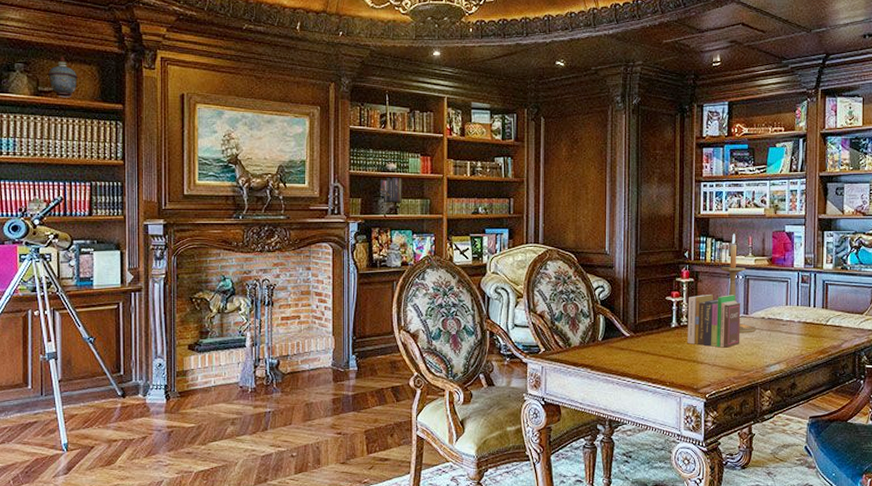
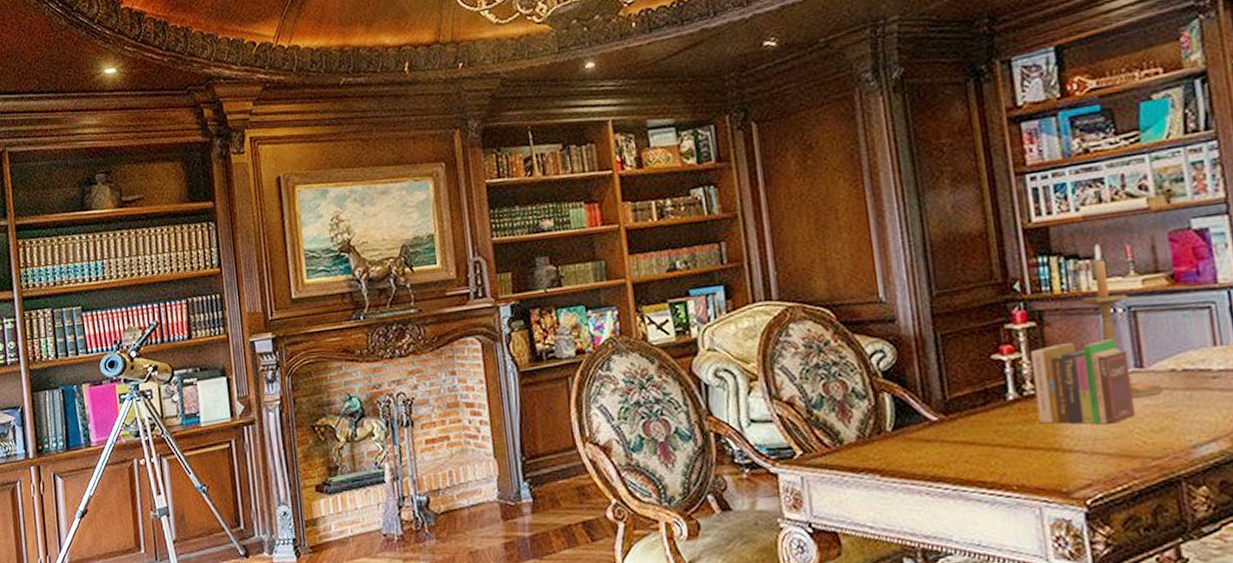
decorative jar: present [47,56,79,98] -> none [129,157,163,205]
books: present [381,177,402,203] -> none [534,238,567,274]

